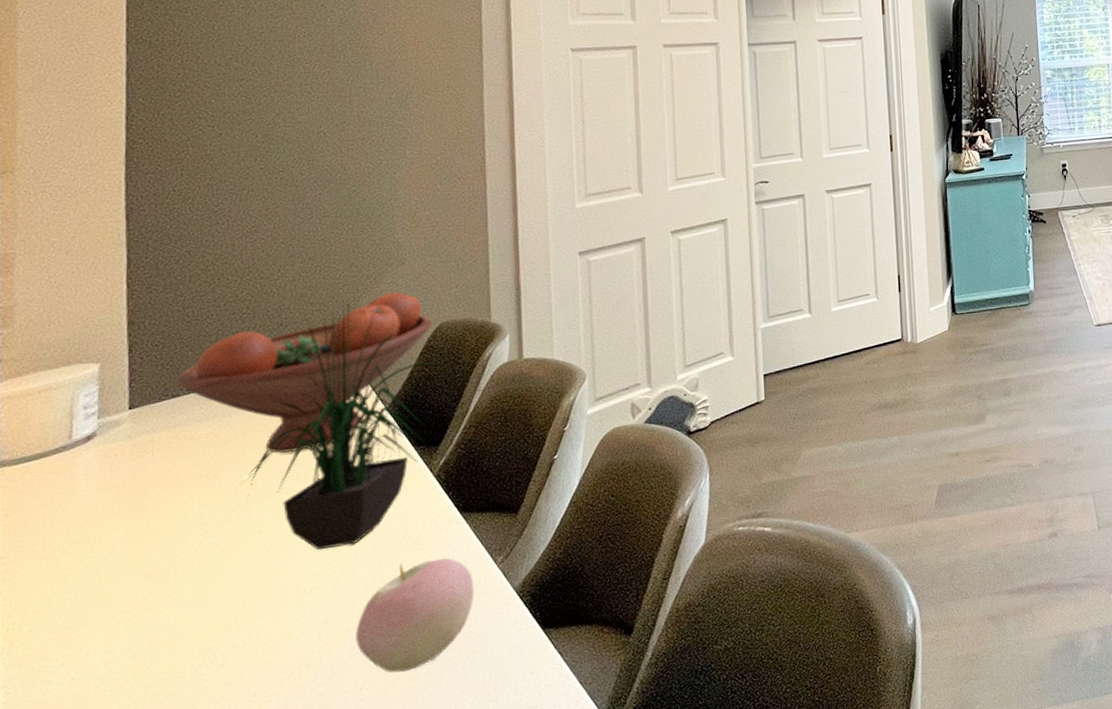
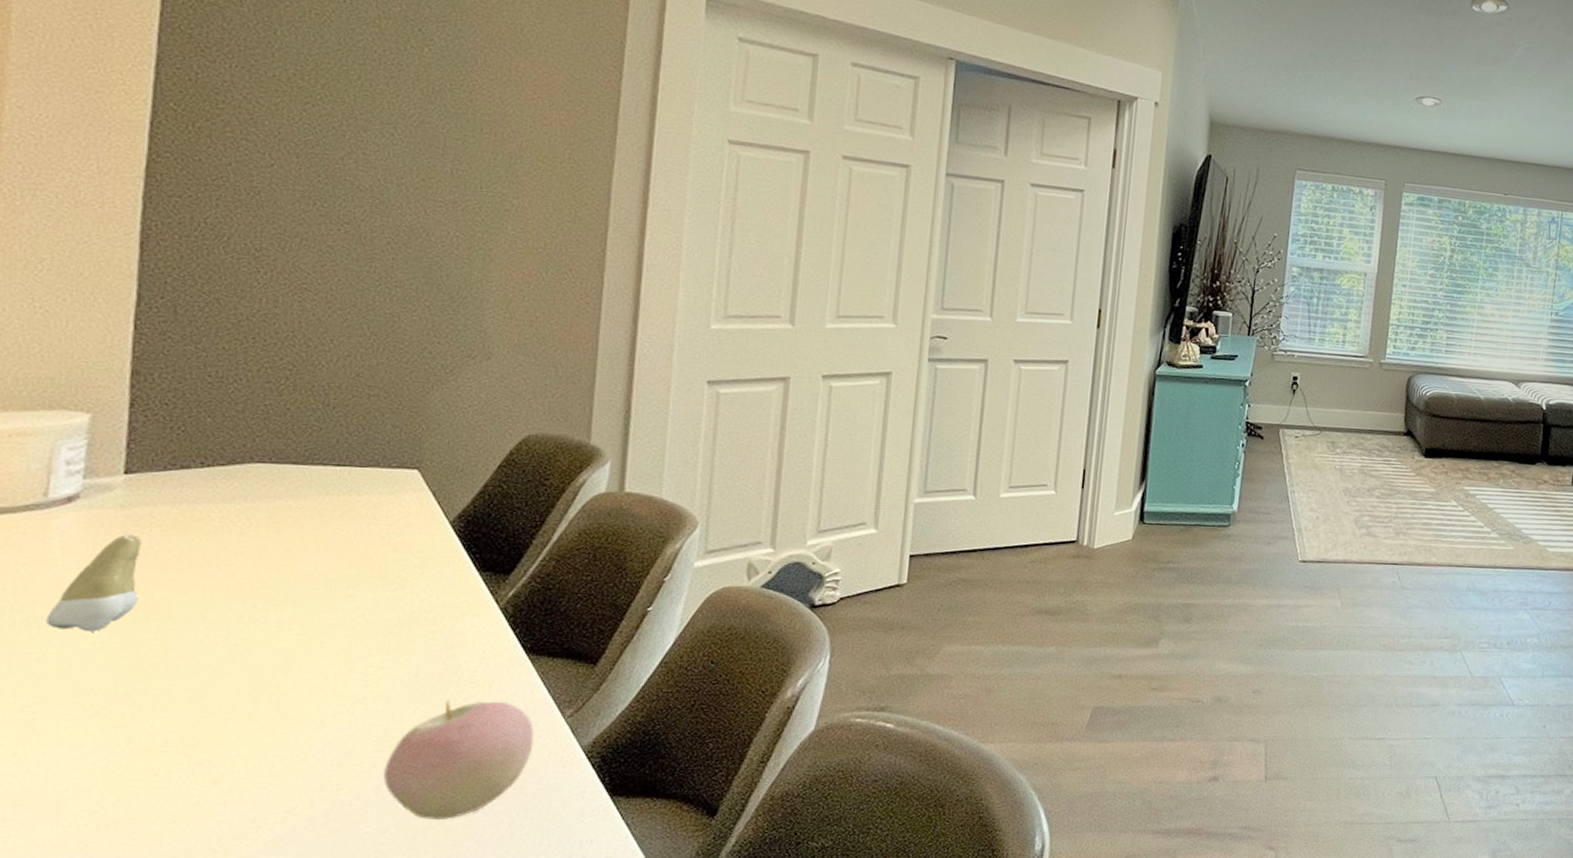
tooth: none [78,460,147,551] -> present [46,534,141,632]
fruit bowl: present [176,291,433,453] -> none [188,389,518,554]
potted plant: present [243,301,437,550] -> none [262,390,518,671]

